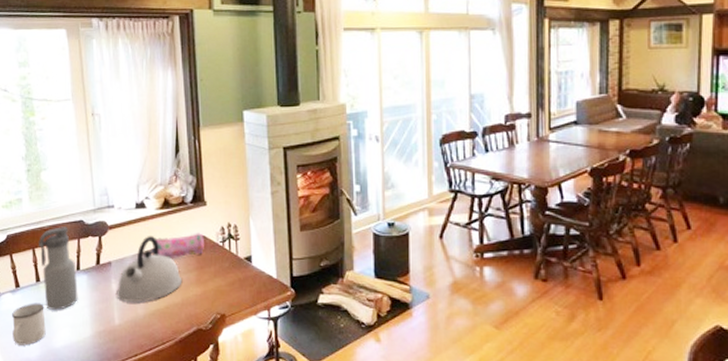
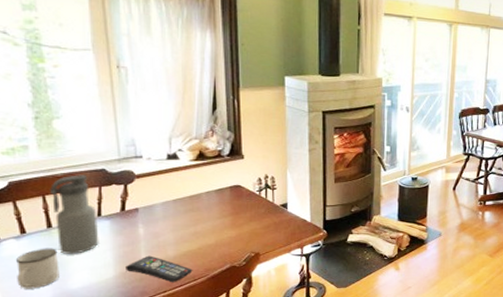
remote control: none [101,314,161,346] -> present [126,255,193,283]
kettle: present [117,236,183,304] -> none [144,185,217,246]
pencil case: present [150,233,204,258] -> none [182,183,240,205]

